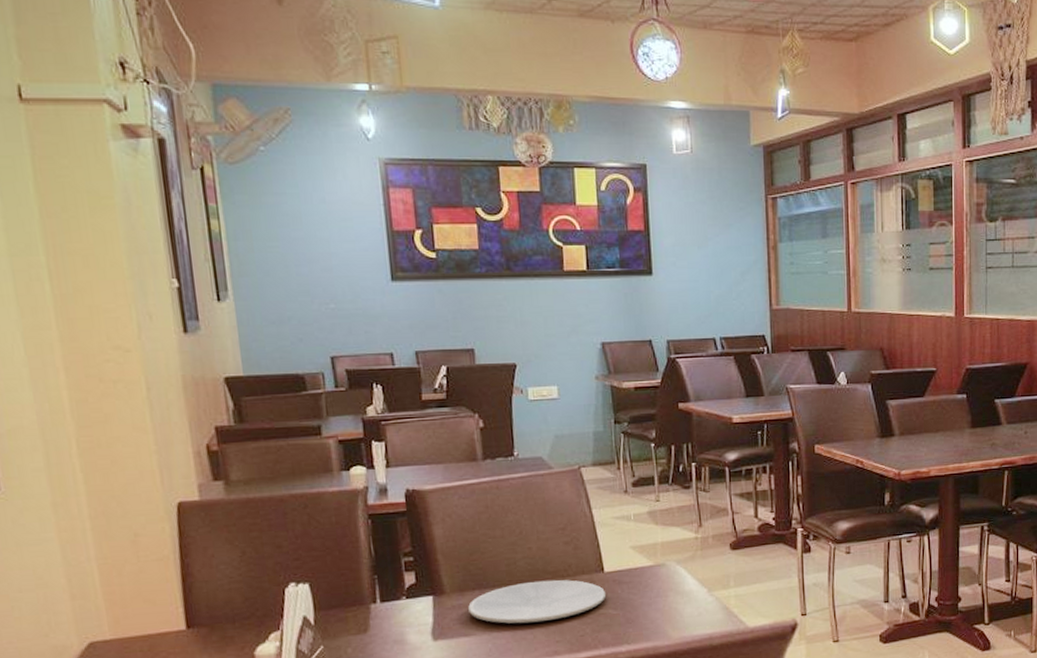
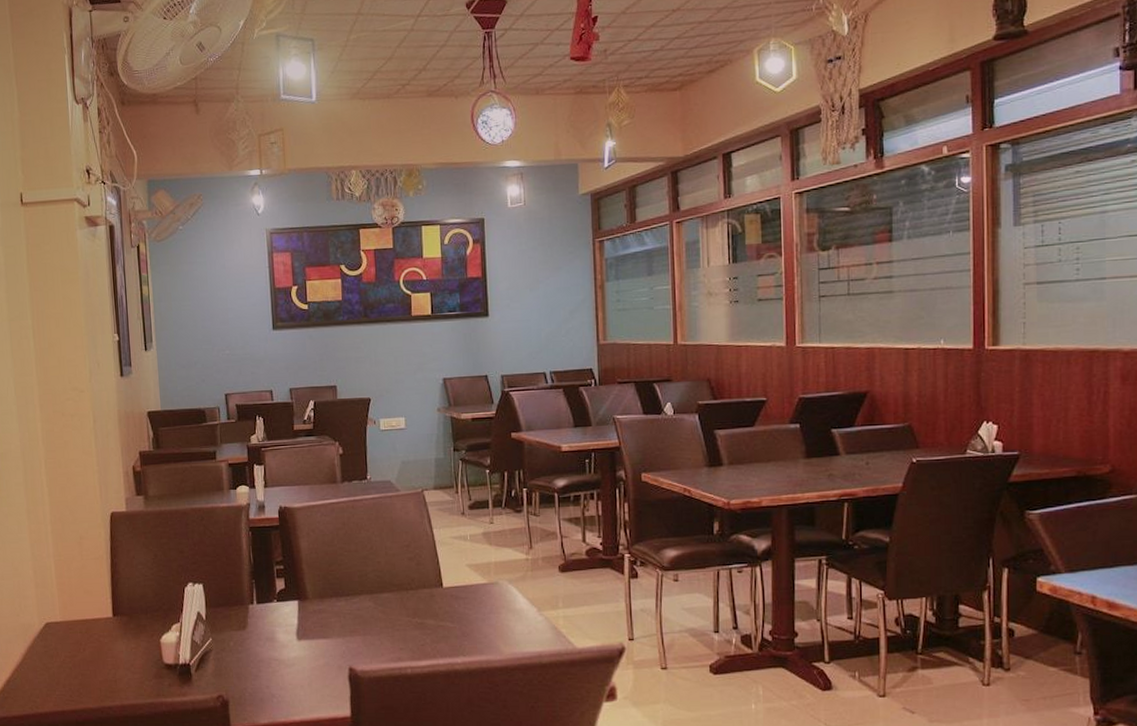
plate: present [468,579,605,624] -> none [327,592,444,630]

